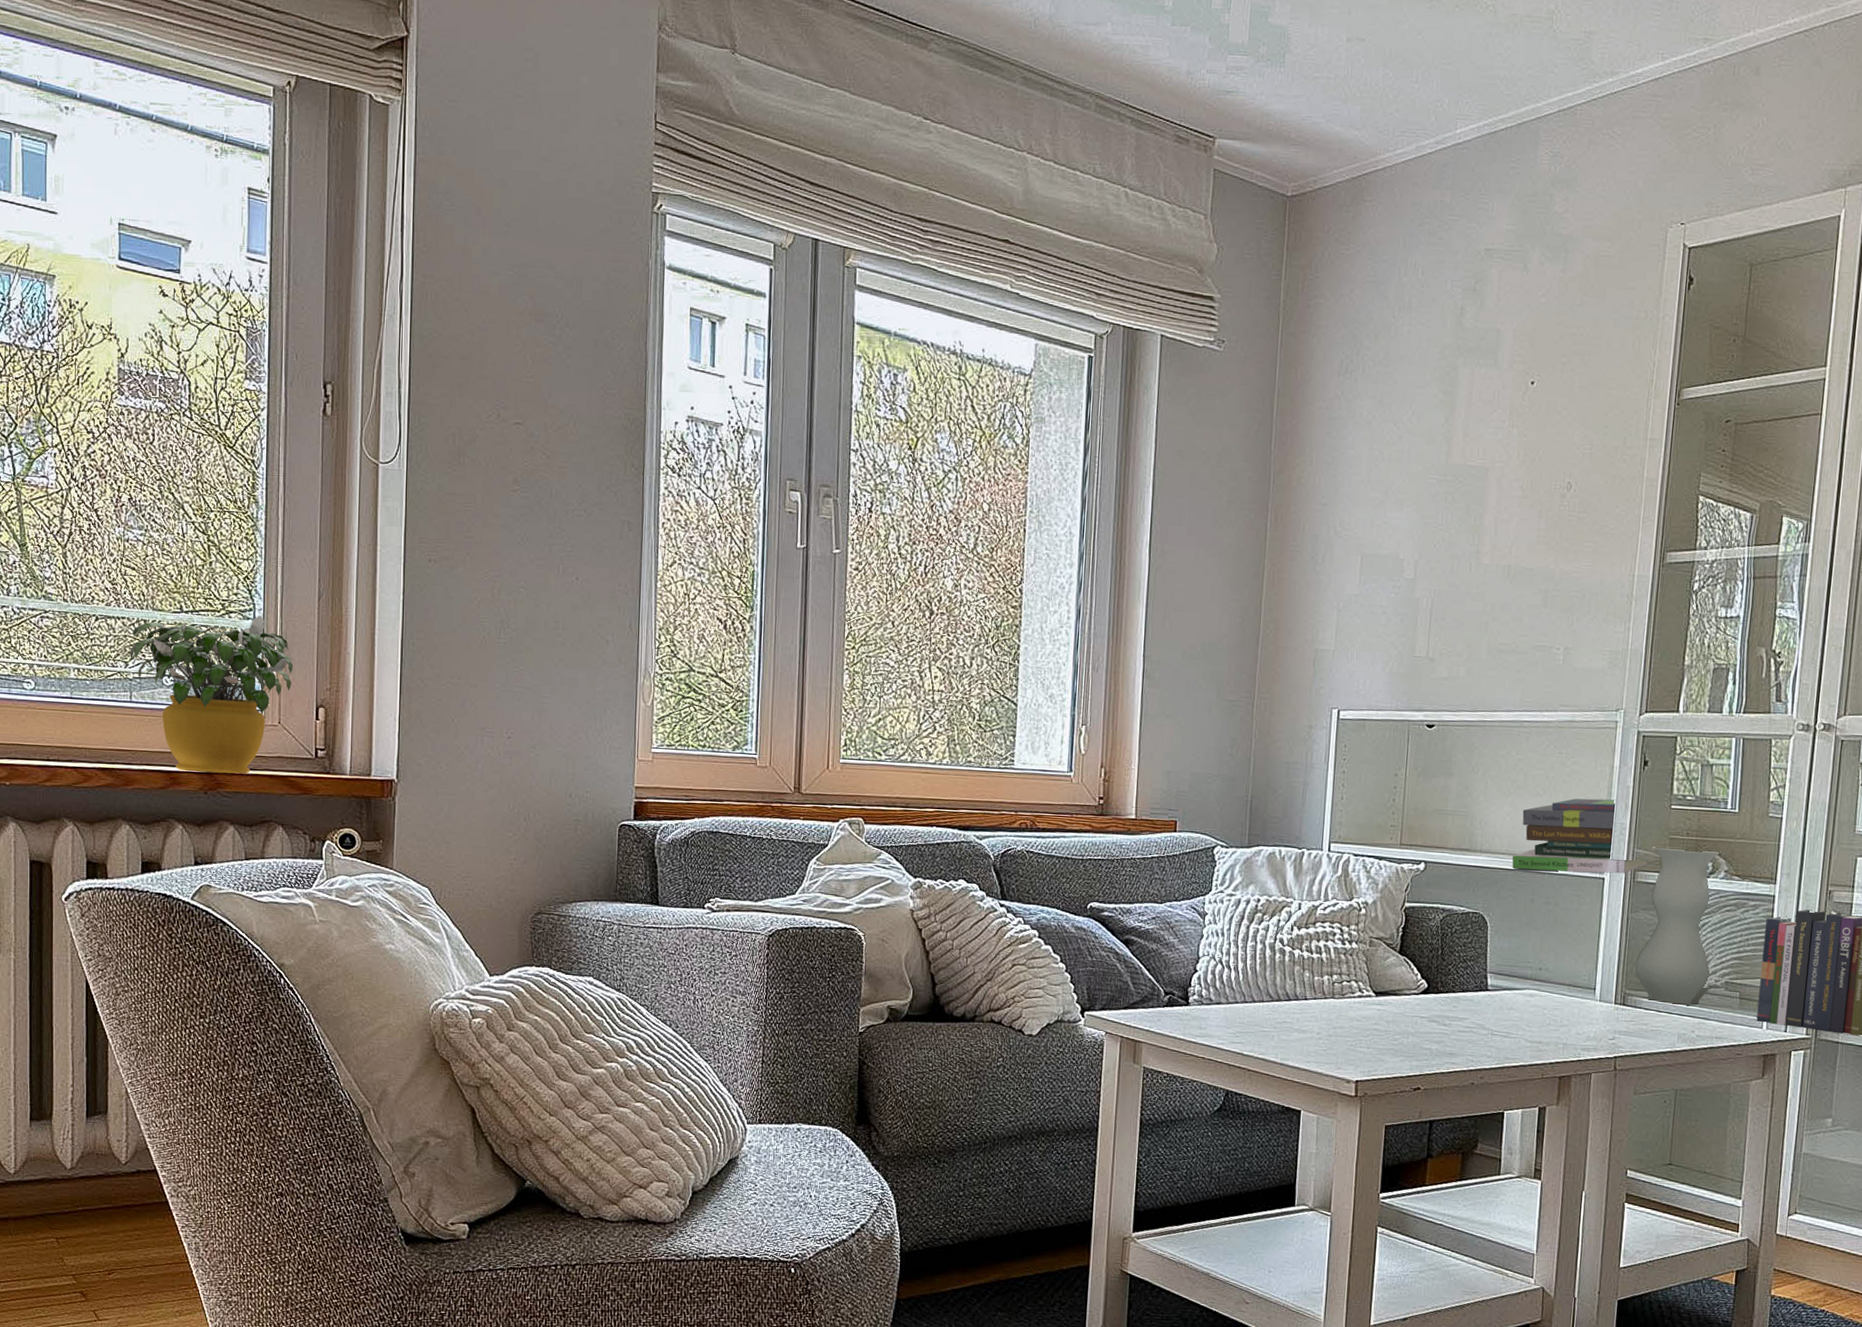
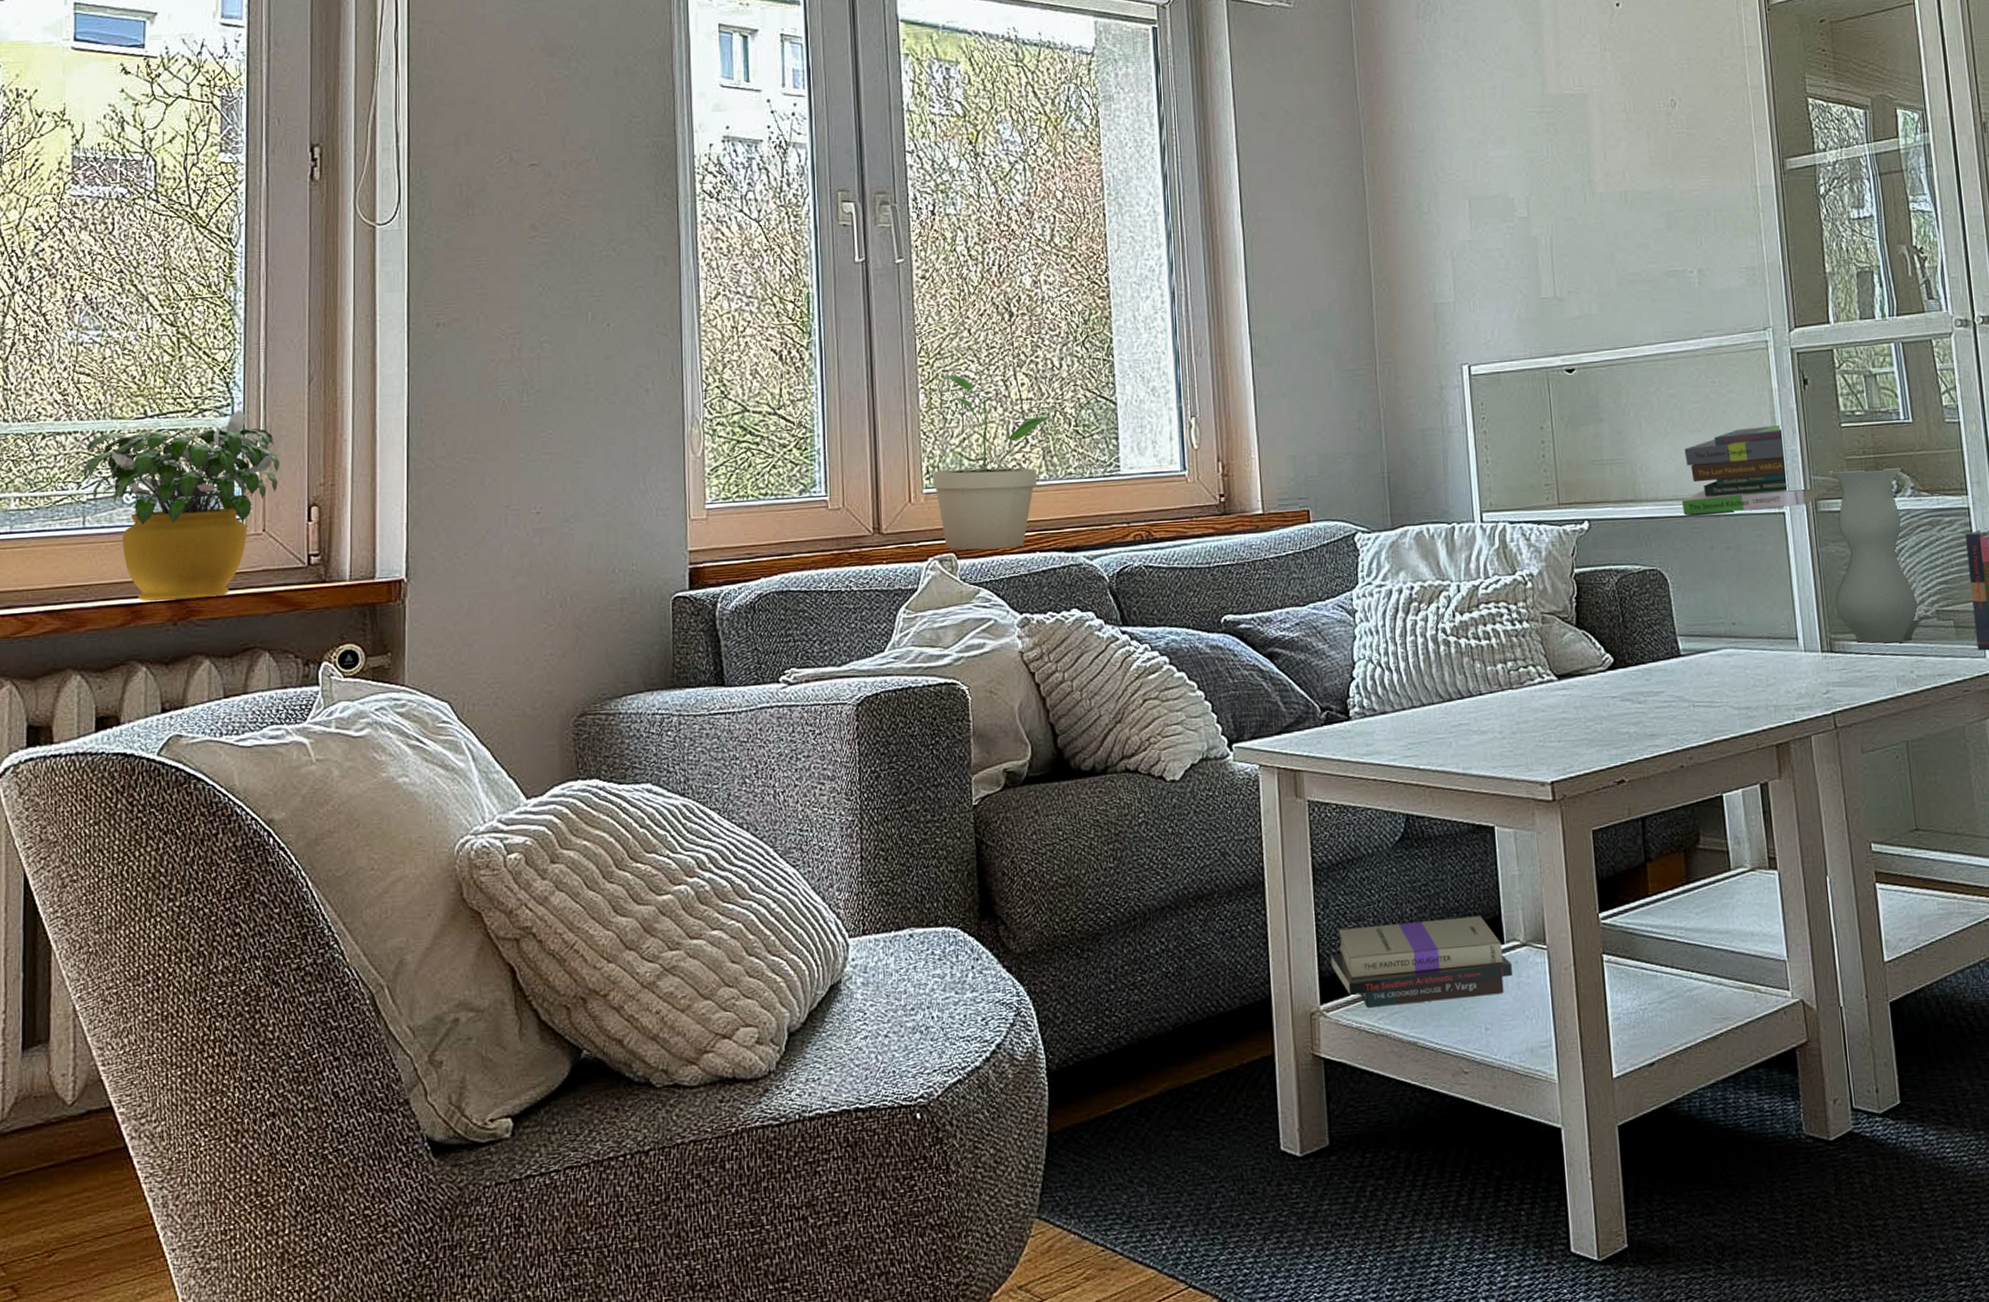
potted plant: none [848,660,958,821] -> present [932,374,1051,551]
books: none [1145,1175,1299,1246] -> present [1330,916,1512,1008]

